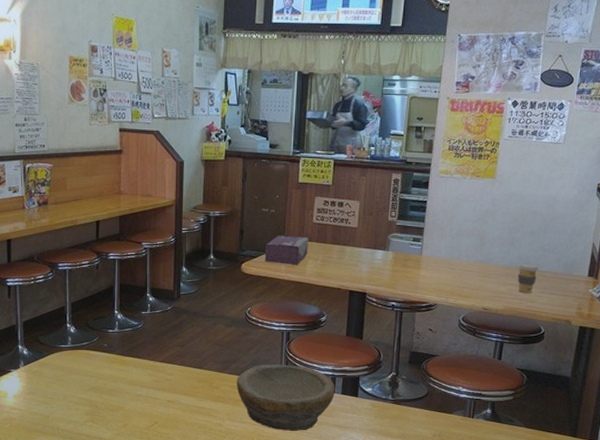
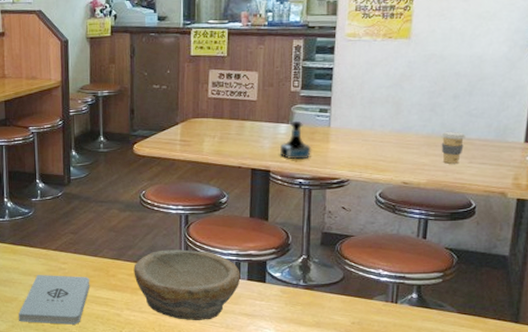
notepad: none [124,385,195,433] -> present [19,275,90,325]
tissue box: present [264,236,308,265] -> none [157,112,204,143]
tequila bottle: none [376,248,405,284] -> present [280,120,312,160]

